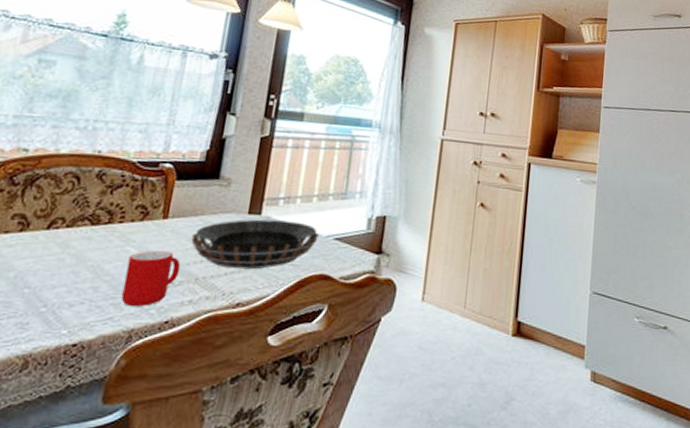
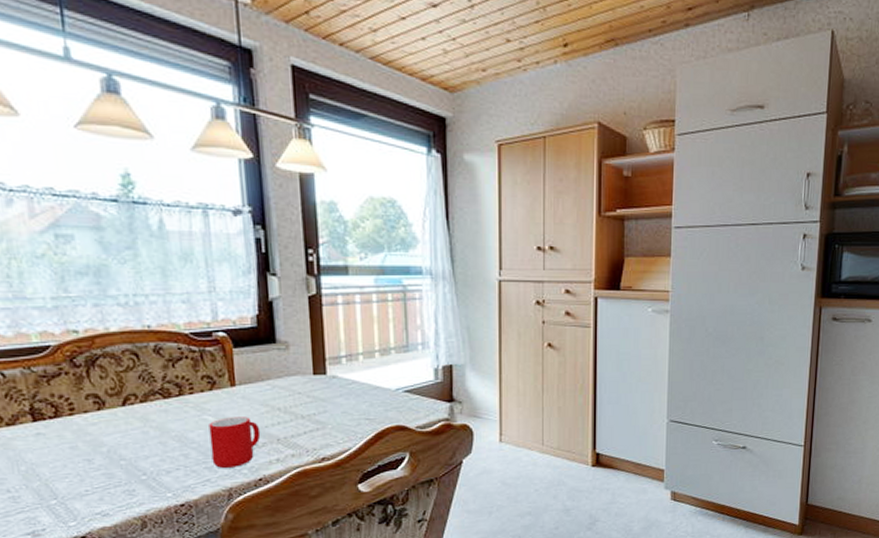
decorative bowl: present [191,219,319,270] -> none [263,378,388,428]

